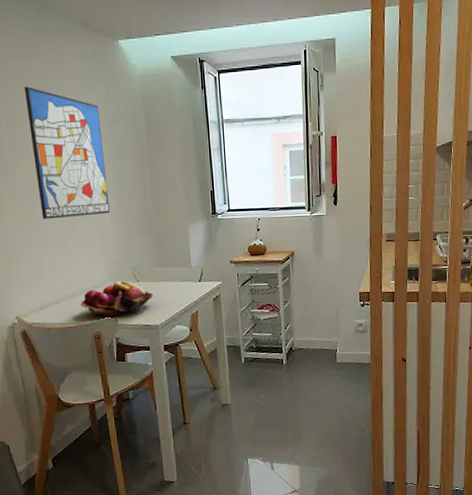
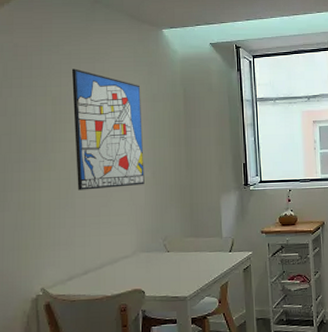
fruit basket: present [80,280,153,317] -> none [108,251,183,288]

